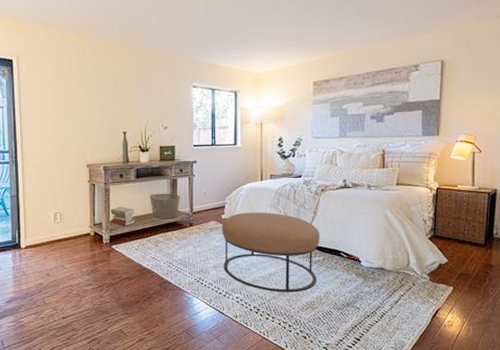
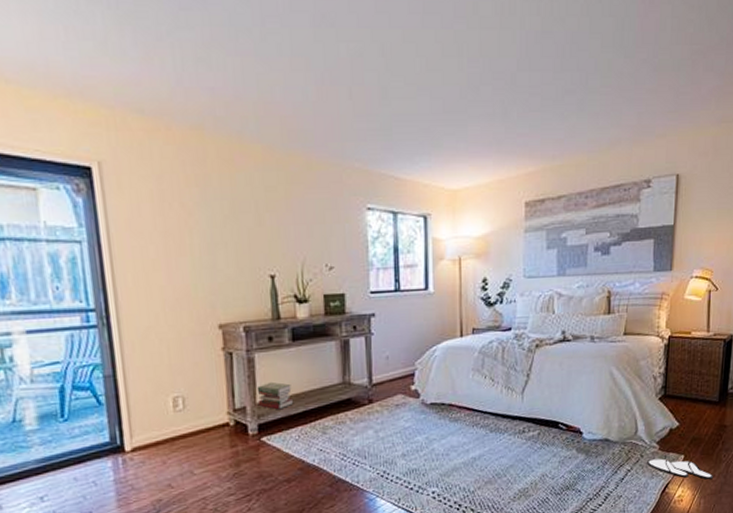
basket: present [150,193,181,219] -> none [312,359,356,397]
ottoman: present [222,212,321,293] -> none [411,378,535,481]
slippers: none [419,288,482,309] -> present [647,458,714,479]

